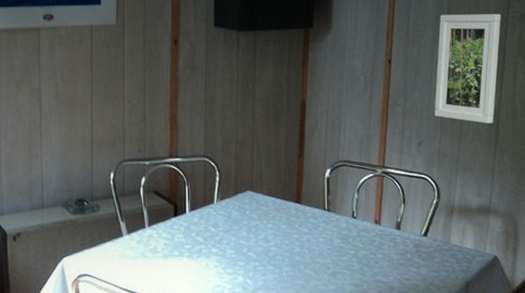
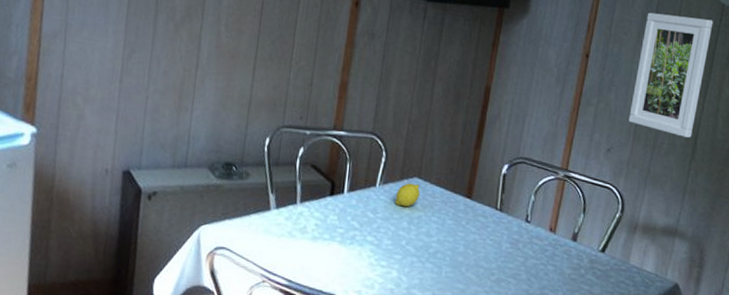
fruit: none [232,197,255,219] -> present [395,183,421,207]

